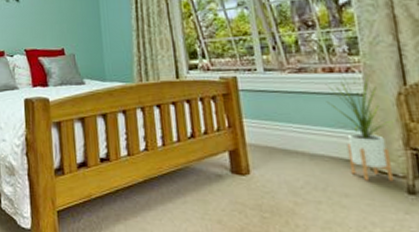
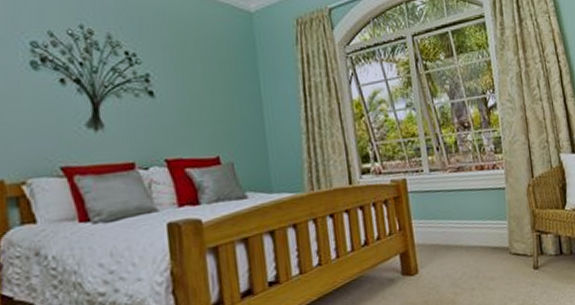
house plant: present [325,75,397,181] -> none [478,171,527,264]

